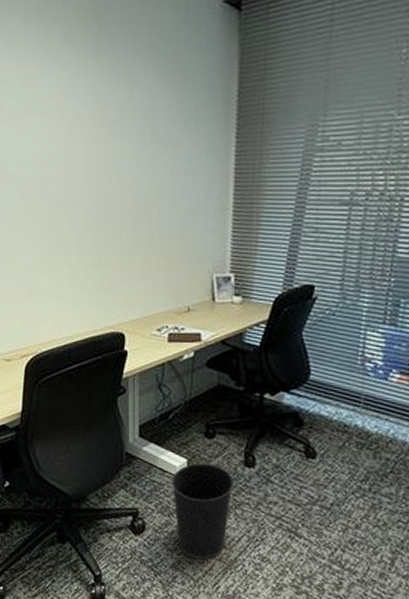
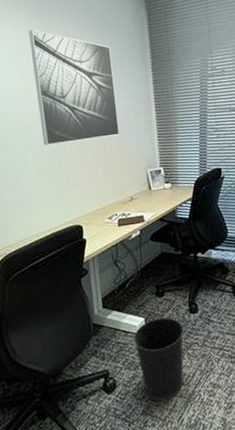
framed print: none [82,70,183,227] -> present [28,29,119,146]

